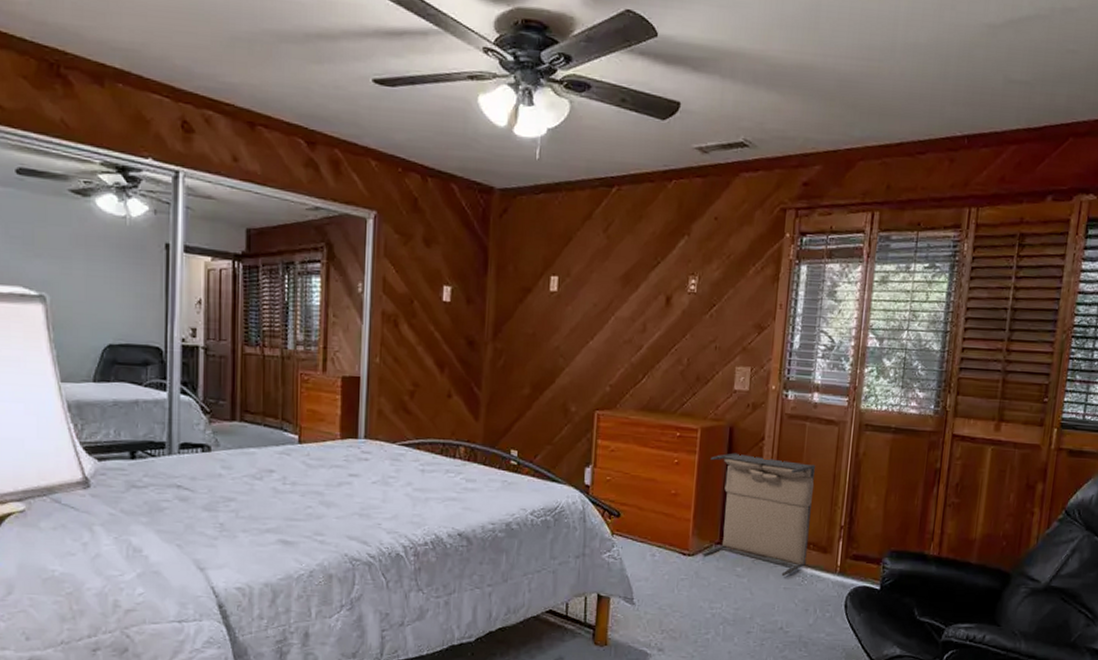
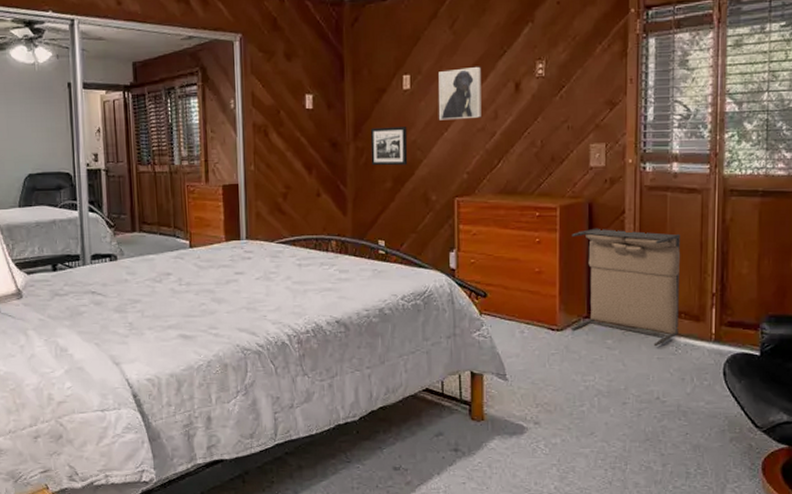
picture frame: none [509,329,551,372] -> present [370,127,408,166]
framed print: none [585,274,633,329] -> present [439,66,481,120]

